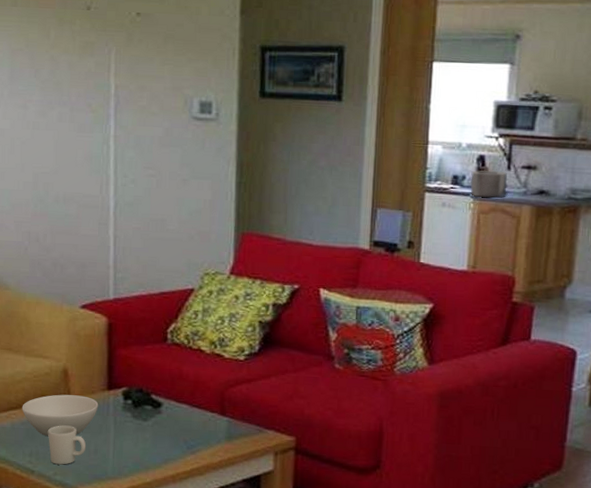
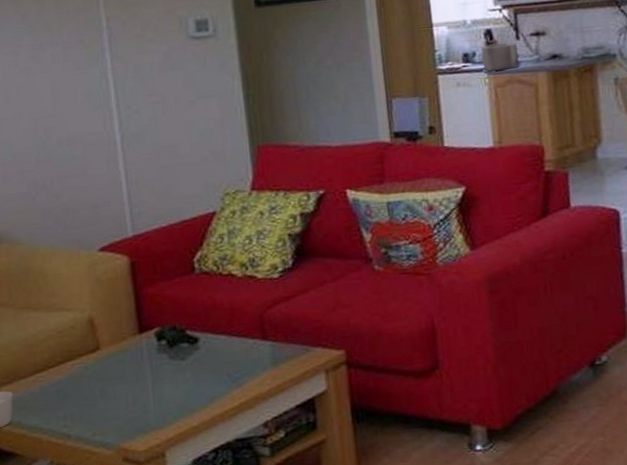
soup bowl: present [22,394,99,437] -> none [49,344,132,395]
mug: present [48,425,87,465] -> none [81,379,124,424]

